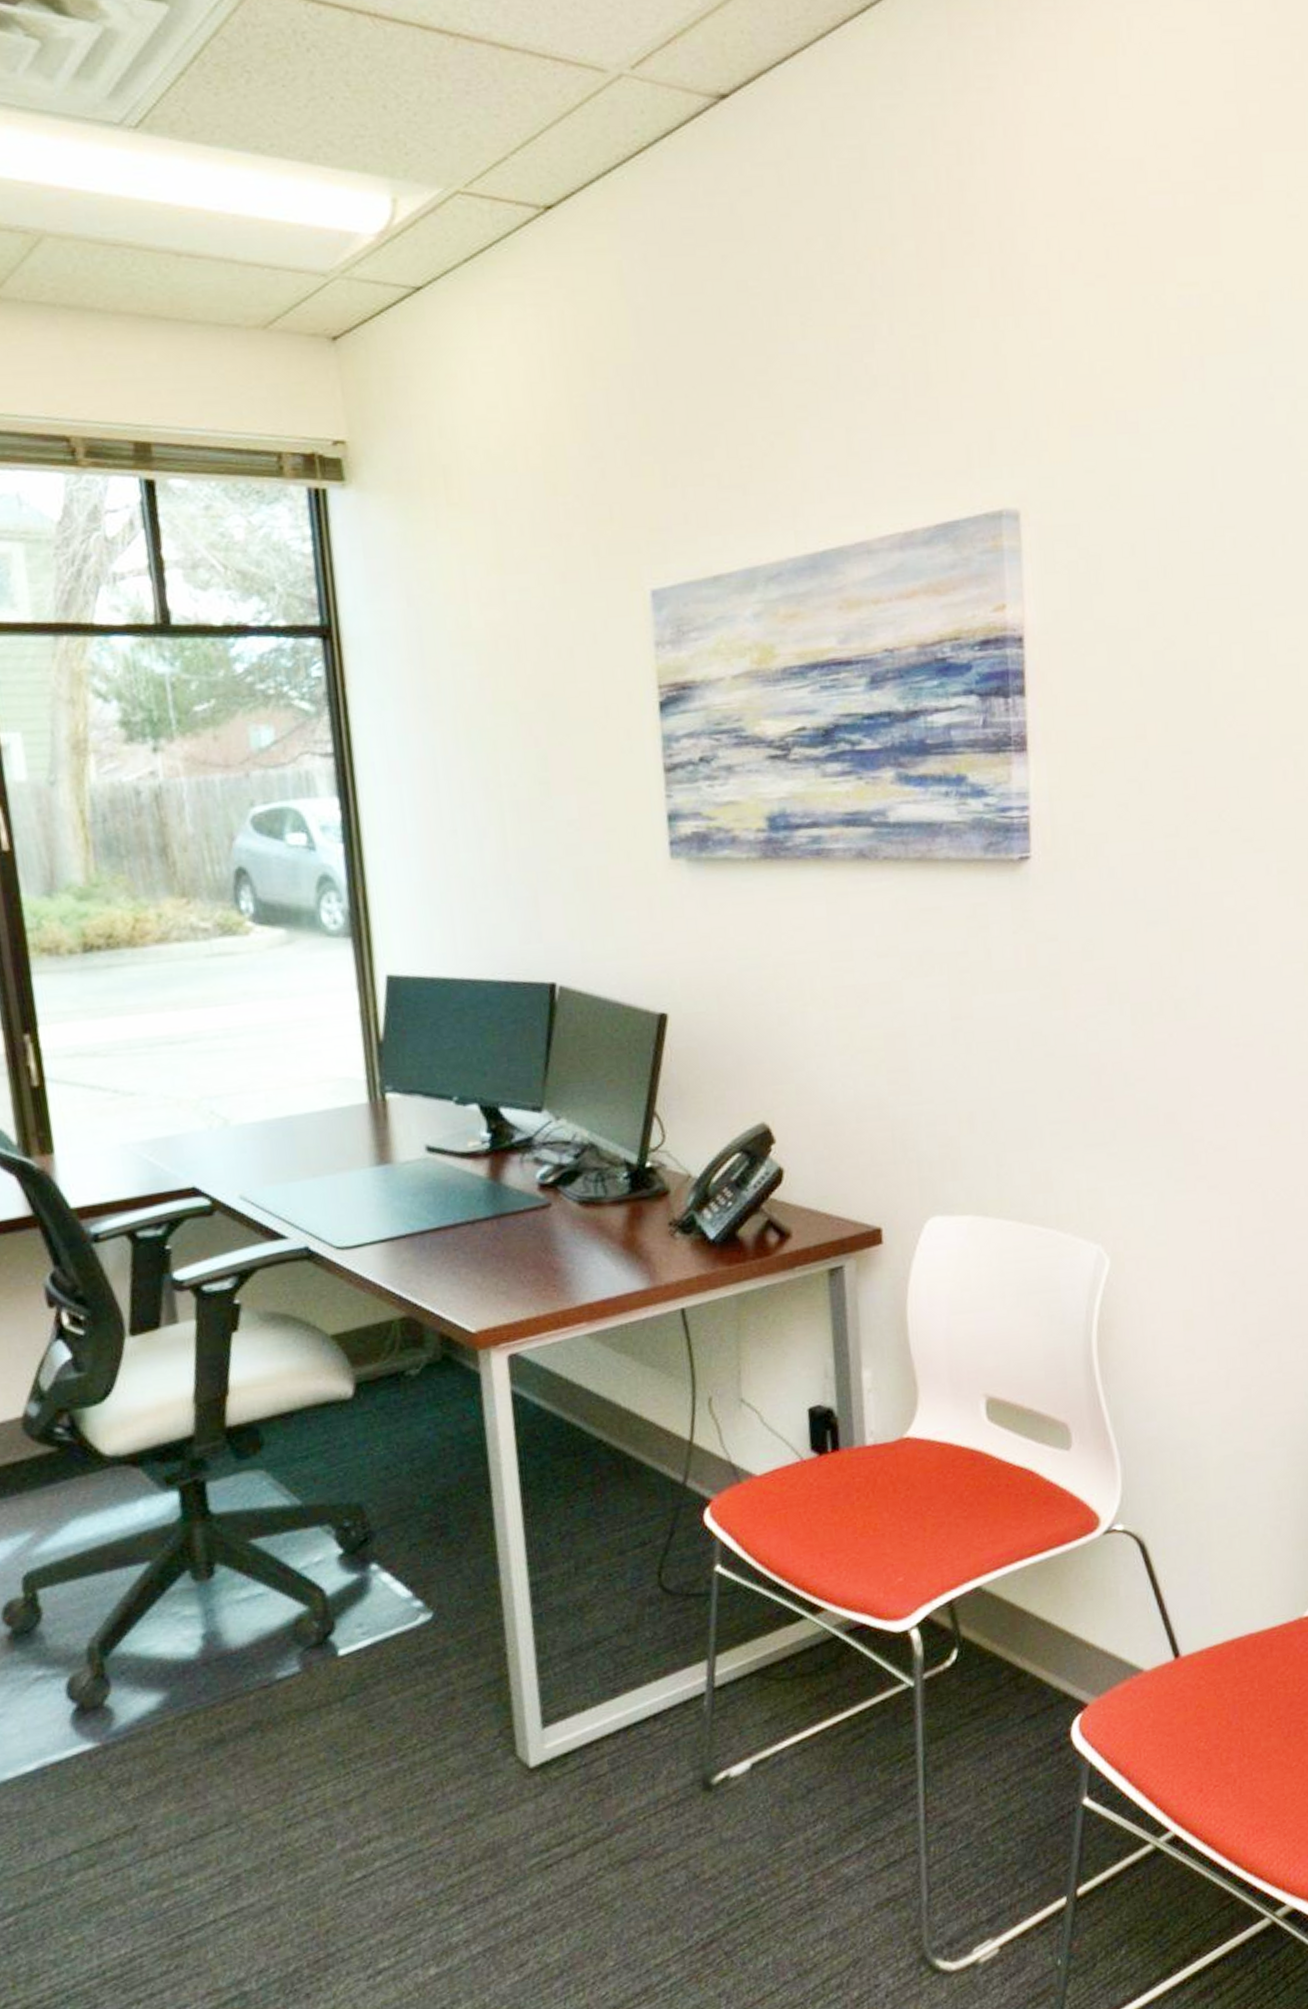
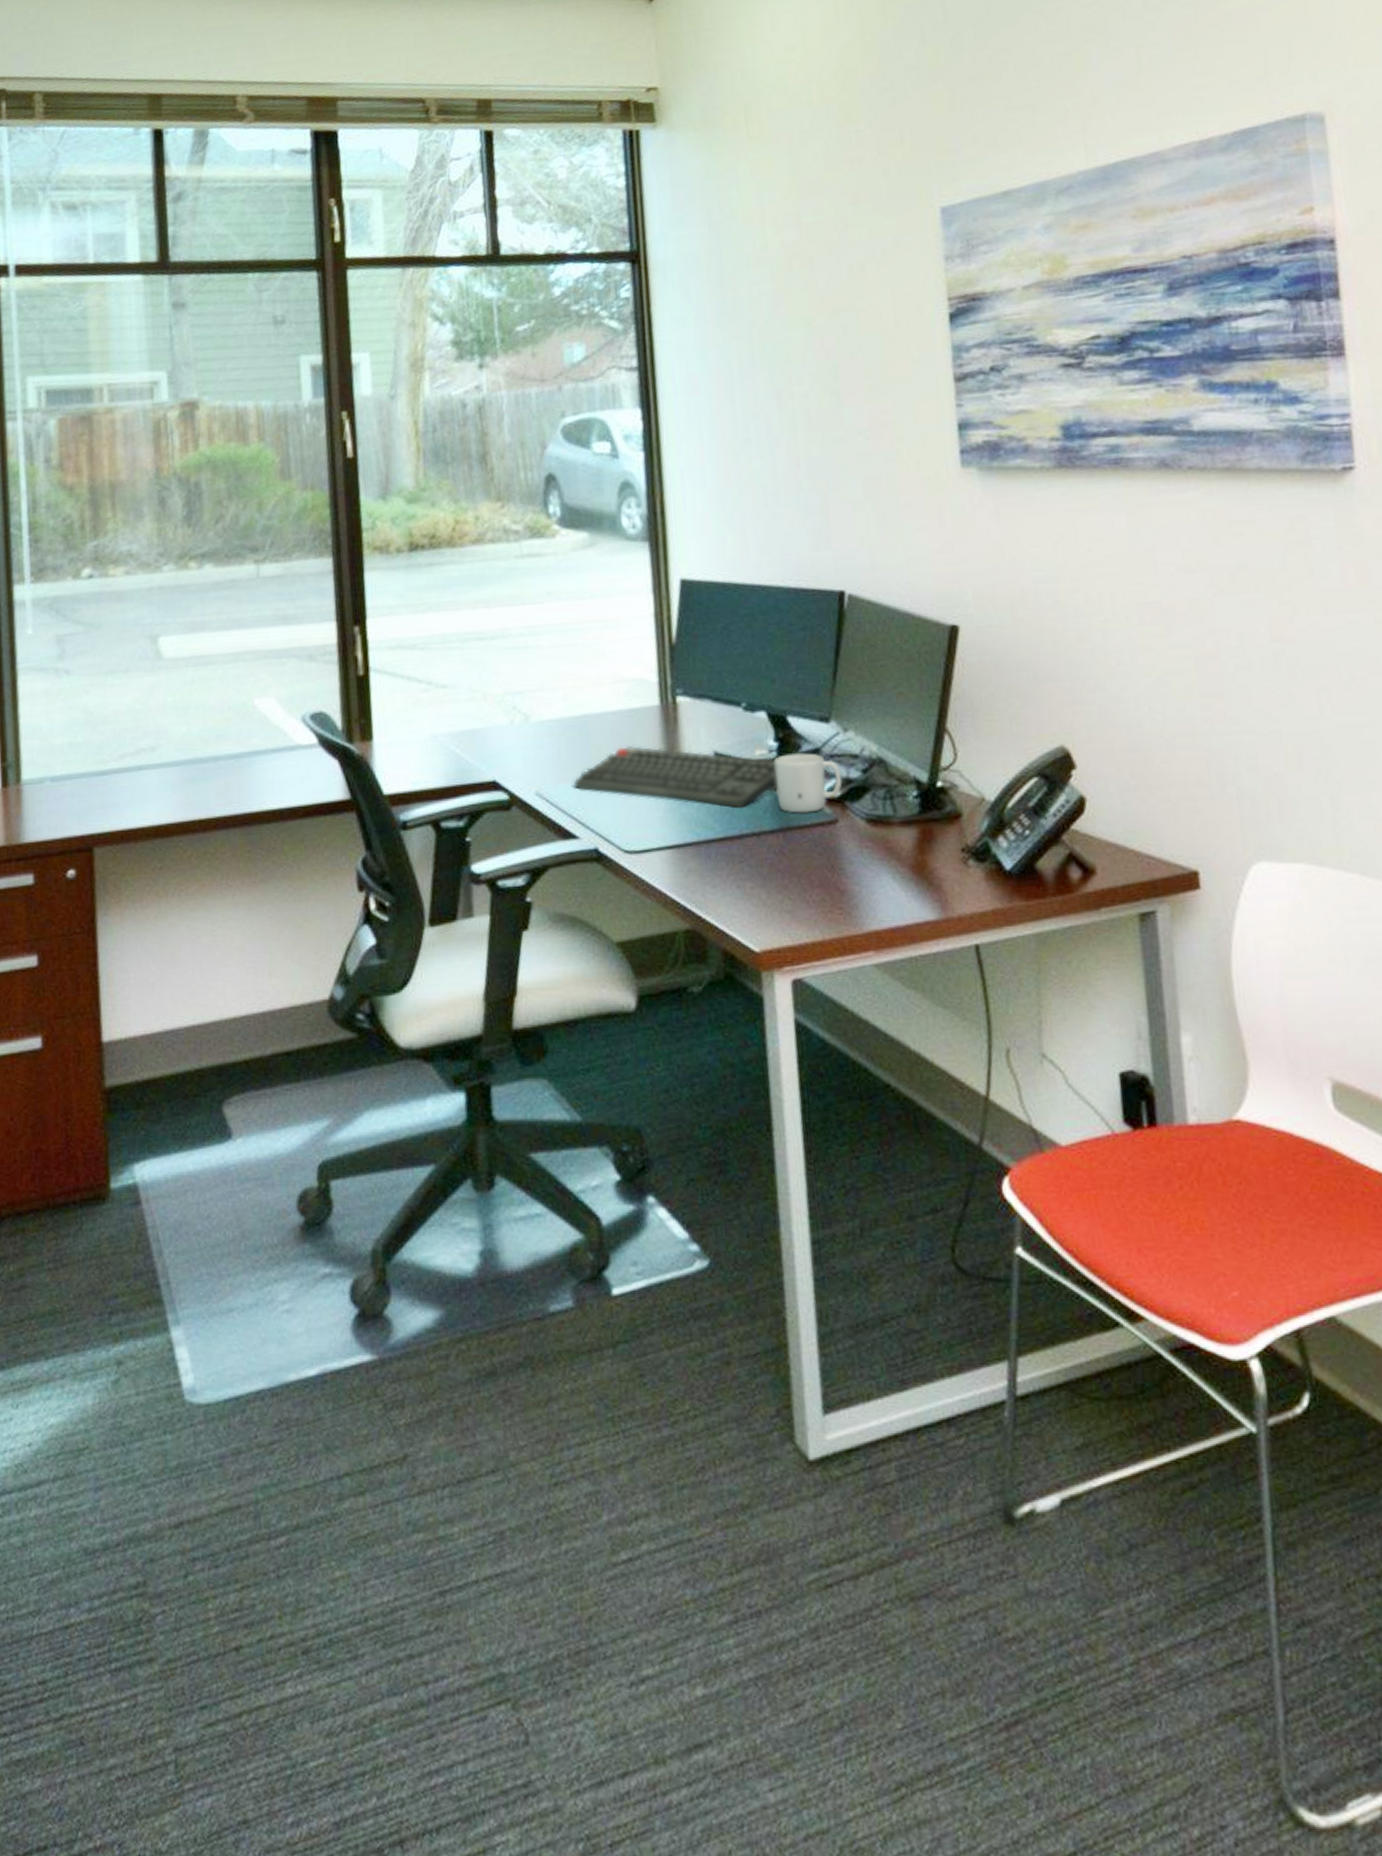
computer keyboard: none [279,1143,492,1200] -> present [573,745,778,809]
mug: none [487,1142,555,1201] -> present [774,753,843,814]

